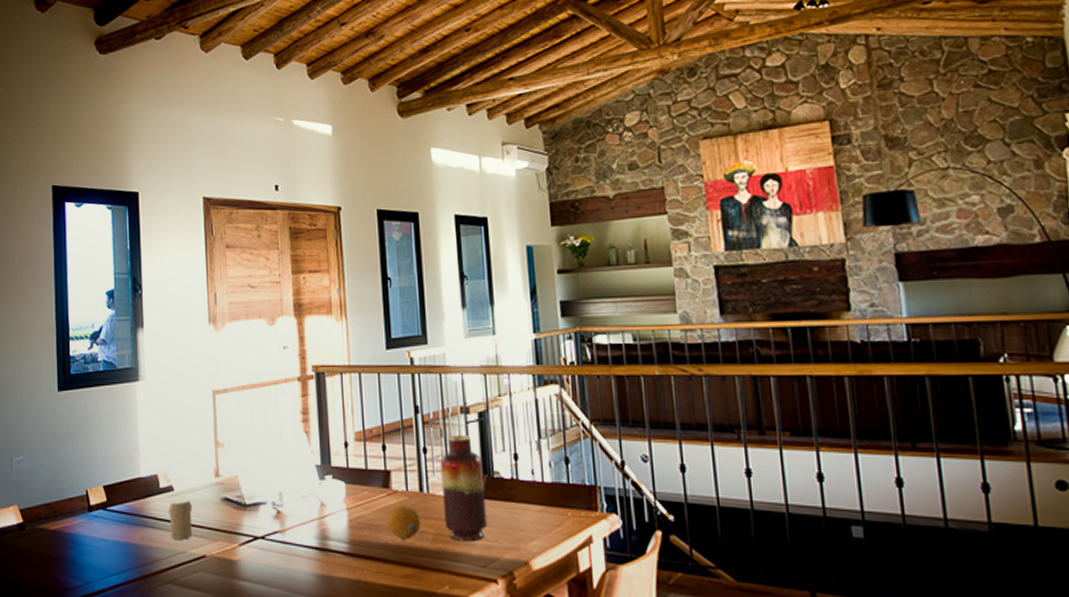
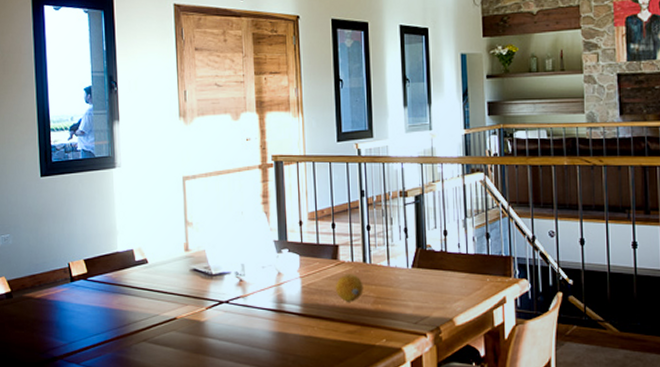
candle: present [168,501,193,540] -> none [143,272,165,304]
vase: present [440,435,488,542] -> none [381,215,420,303]

